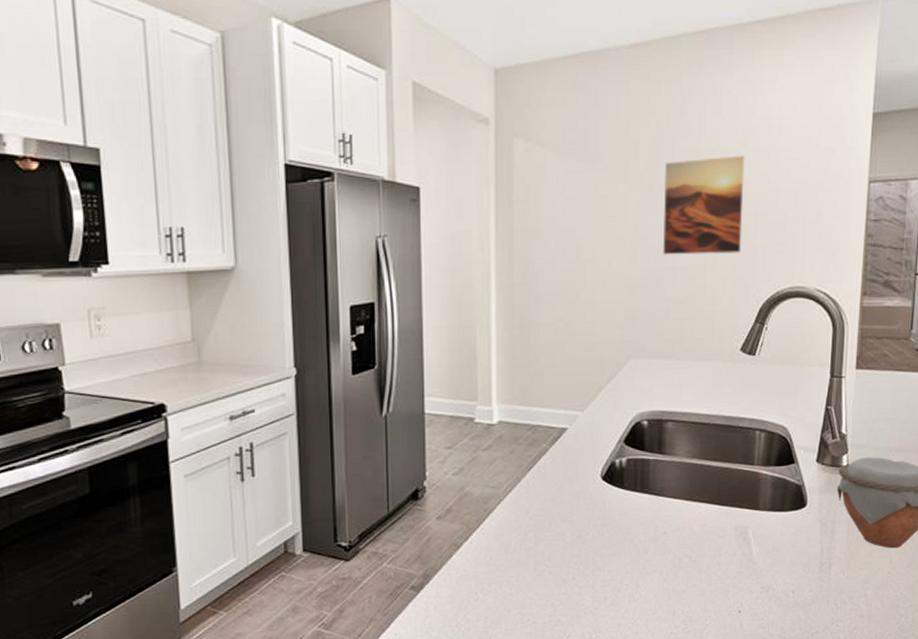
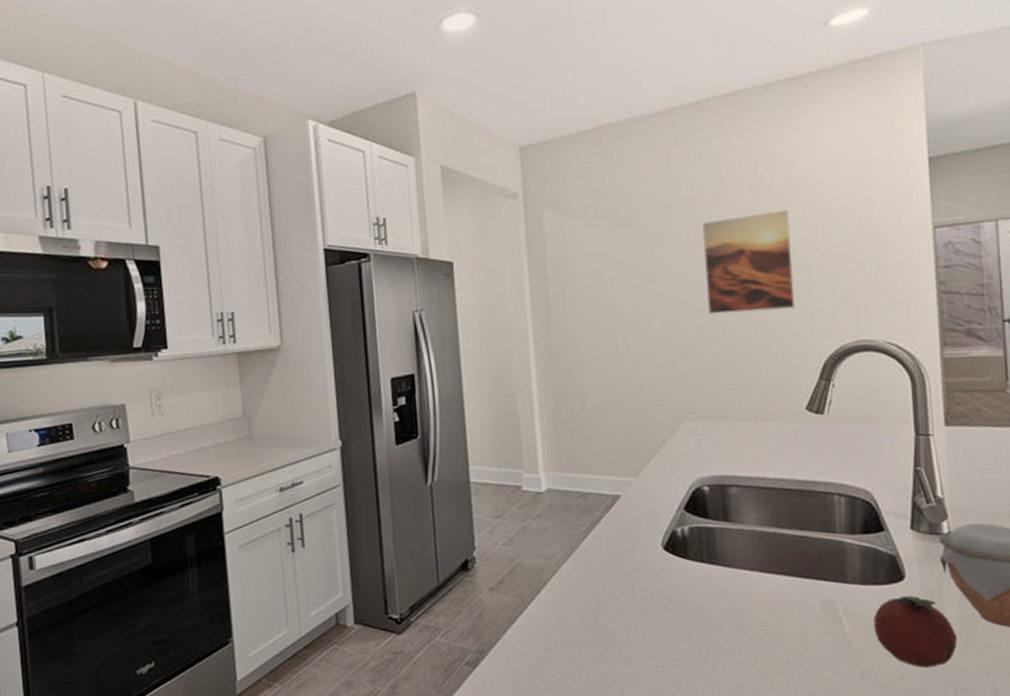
fruit: none [776,520,842,583] -> present [873,595,957,668]

